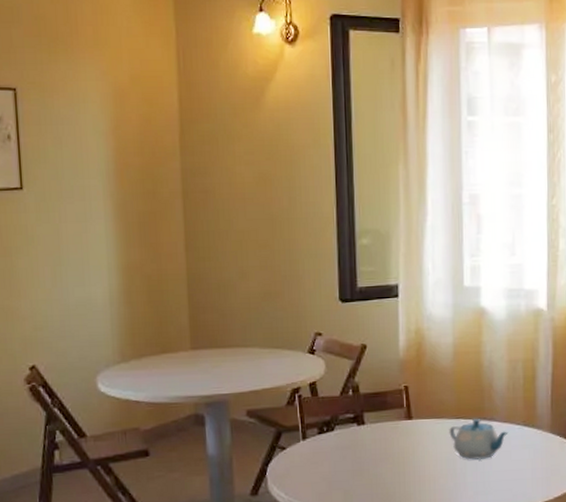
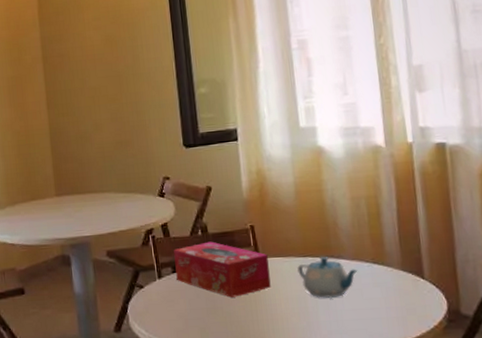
tissue box: none [321,402,421,459] -> present [174,241,271,298]

